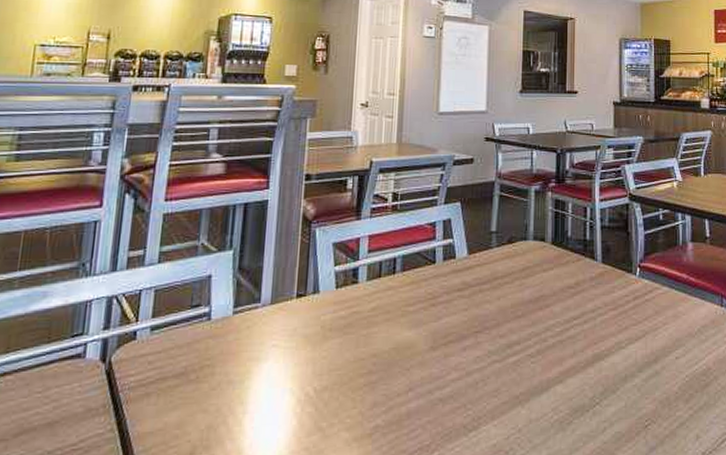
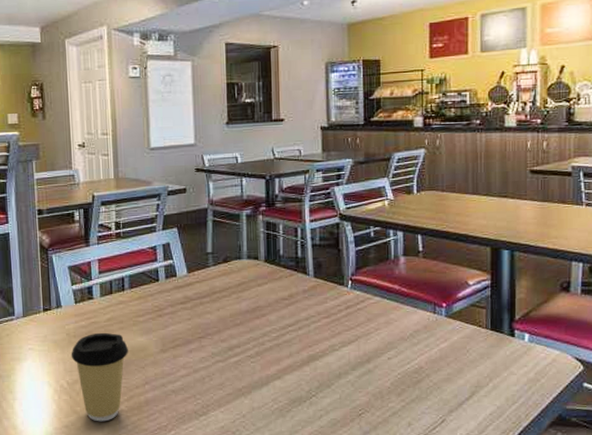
coffee cup: none [323,325,393,442] -> present [71,332,128,422]

